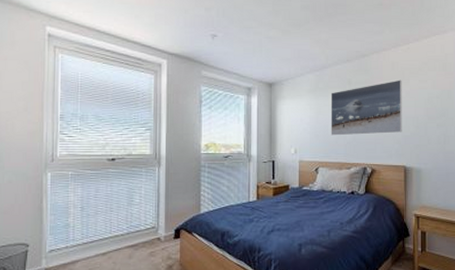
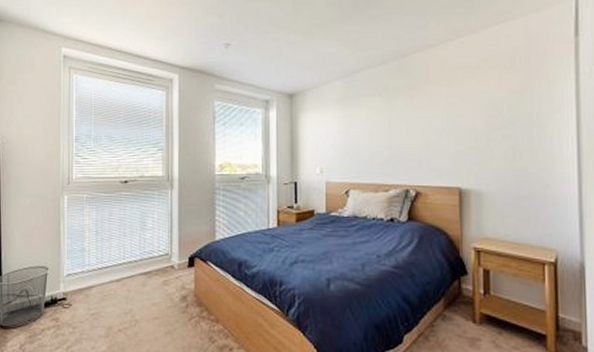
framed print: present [331,80,402,136] -> none [363,82,456,152]

